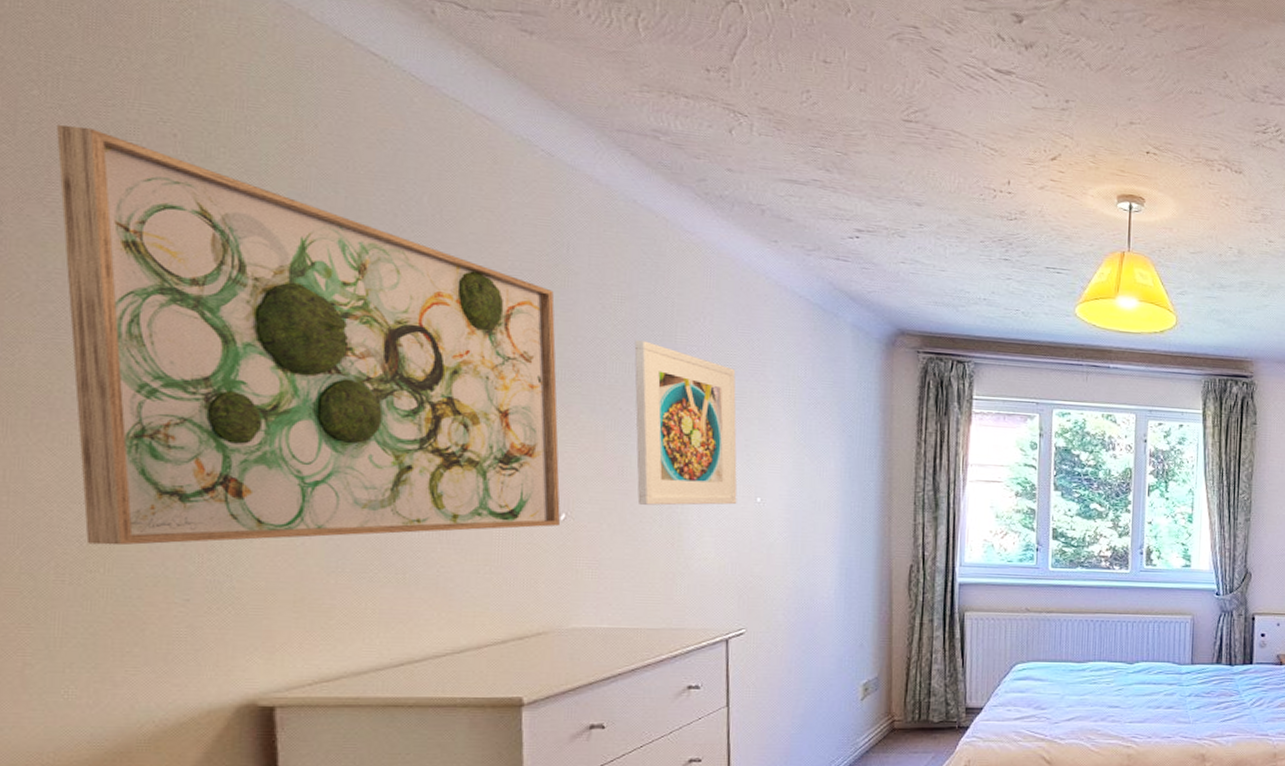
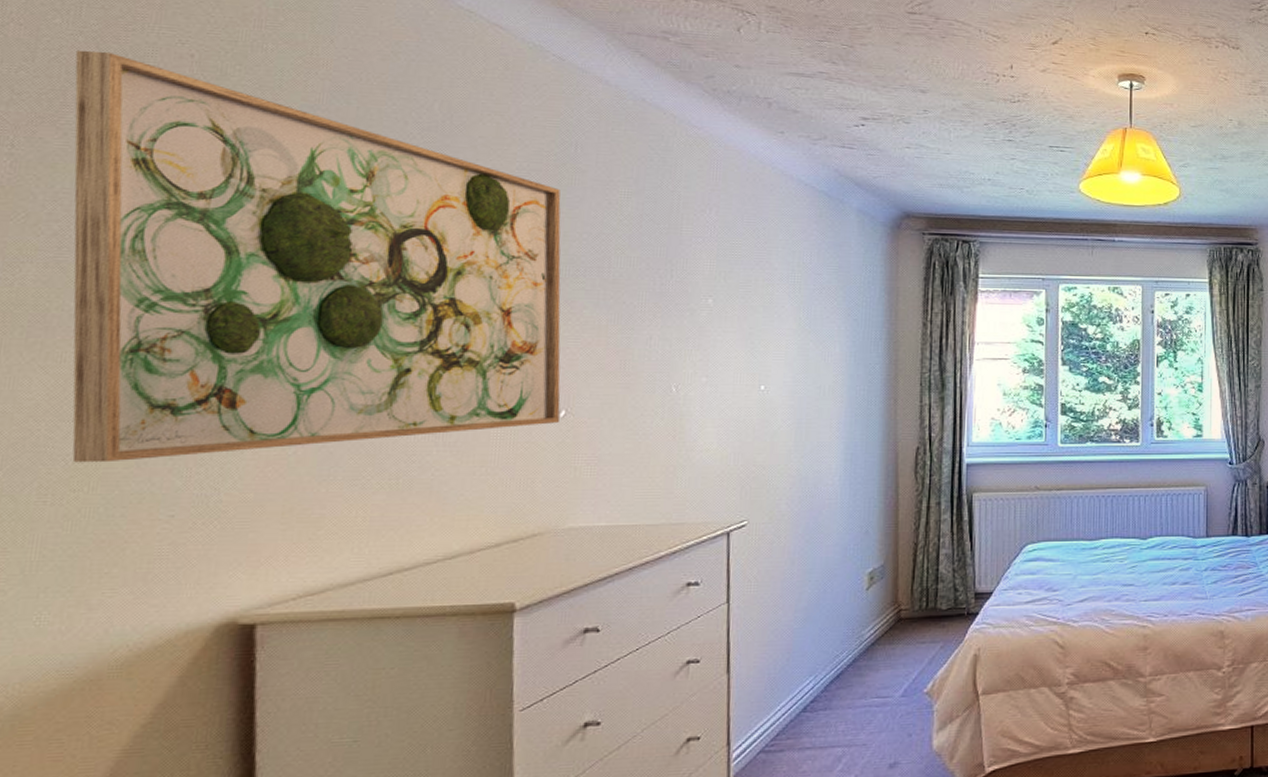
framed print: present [634,340,737,506] -> none [639,234,741,398]

